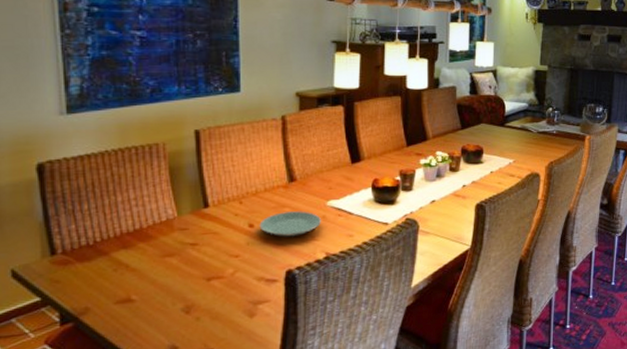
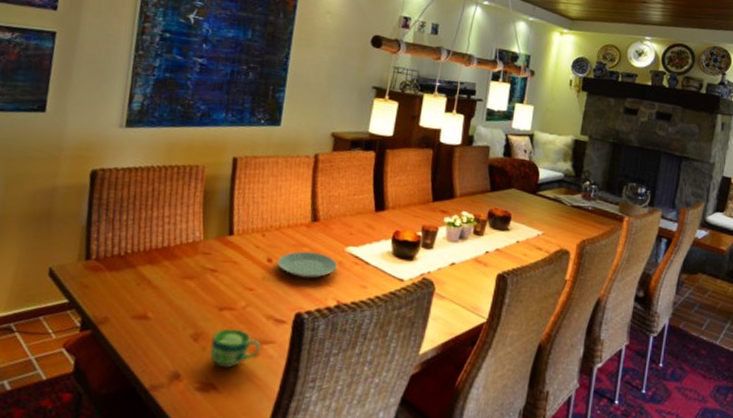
cup: none [205,295,256,334] -> present [210,328,261,369]

